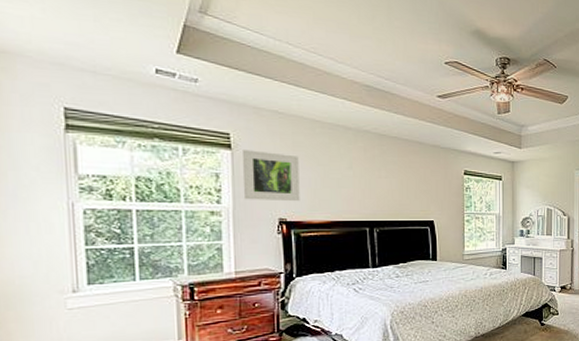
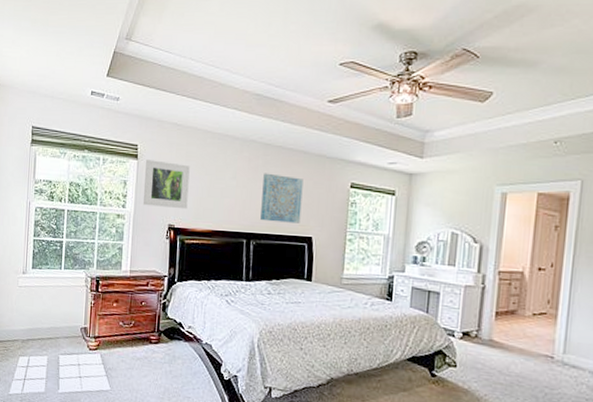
wall art: none [381,162,421,209] -> present [260,173,303,224]

